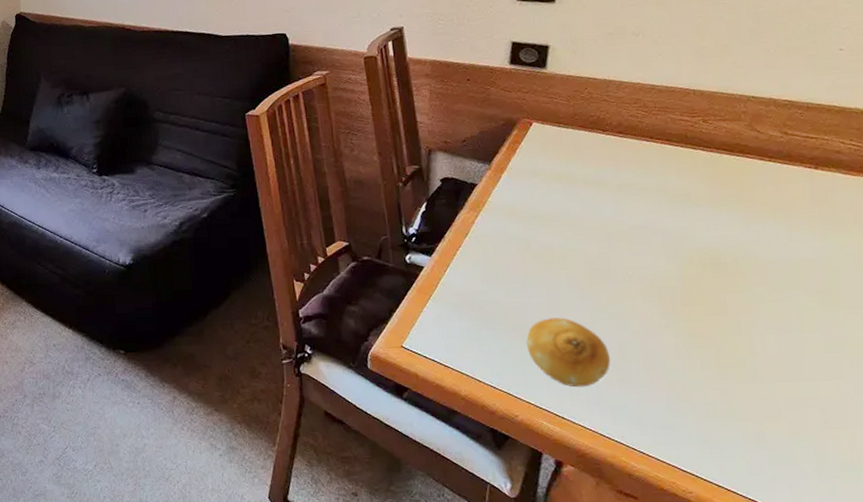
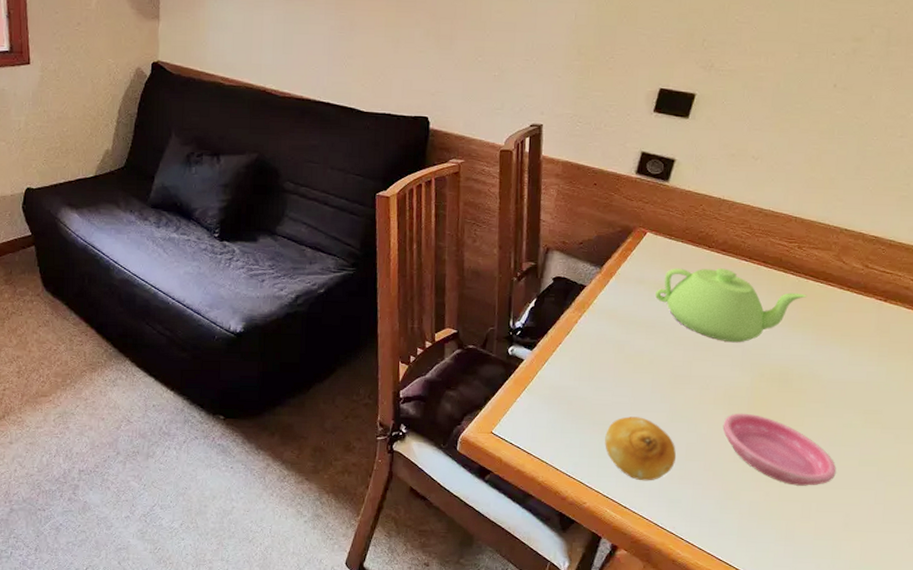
teapot: none [554,151,725,229] -> present [655,268,807,343]
saucer: none [656,304,800,381] -> present [722,413,836,486]

